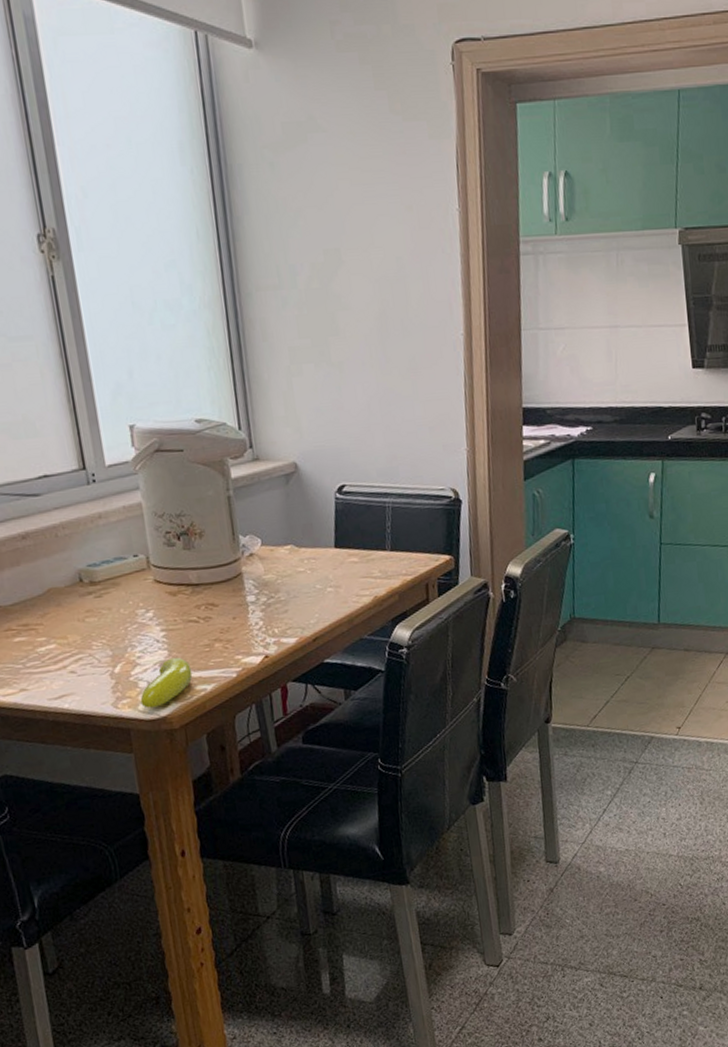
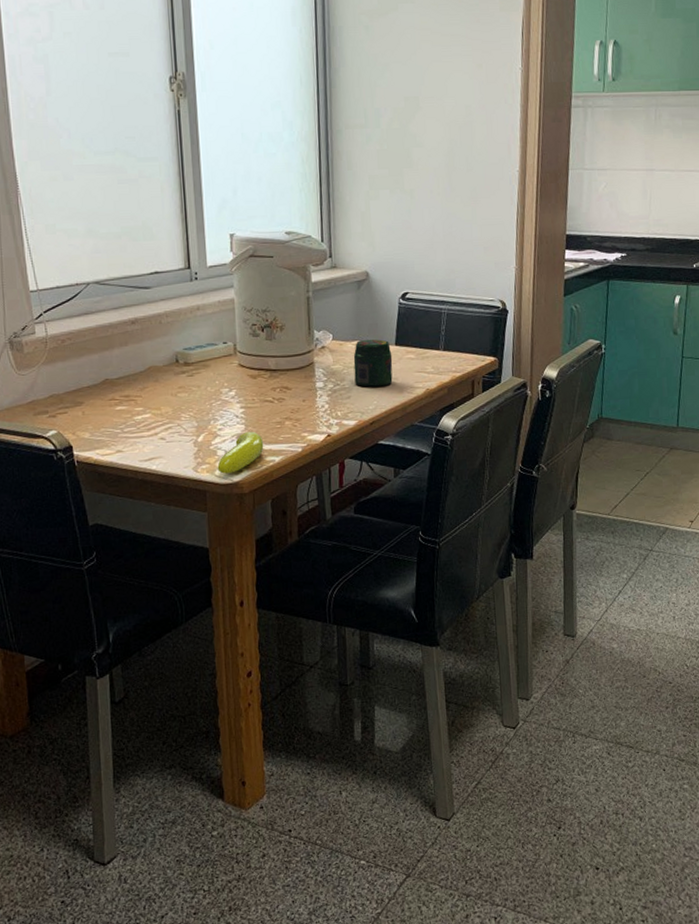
jar: none [287,542,335,599] -> present [353,339,393,387]

